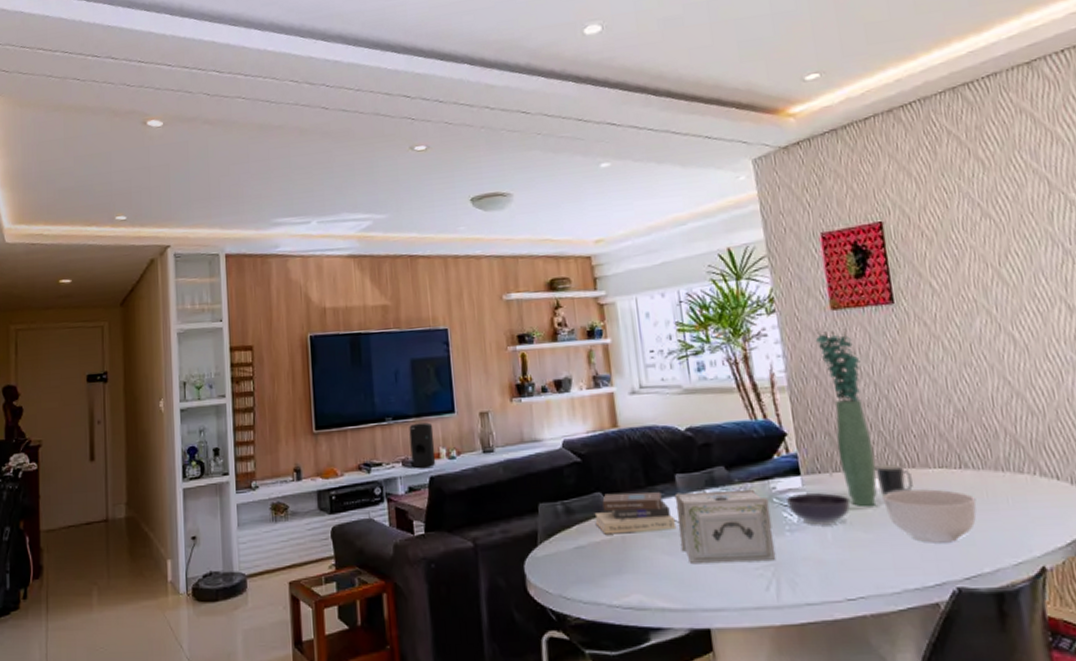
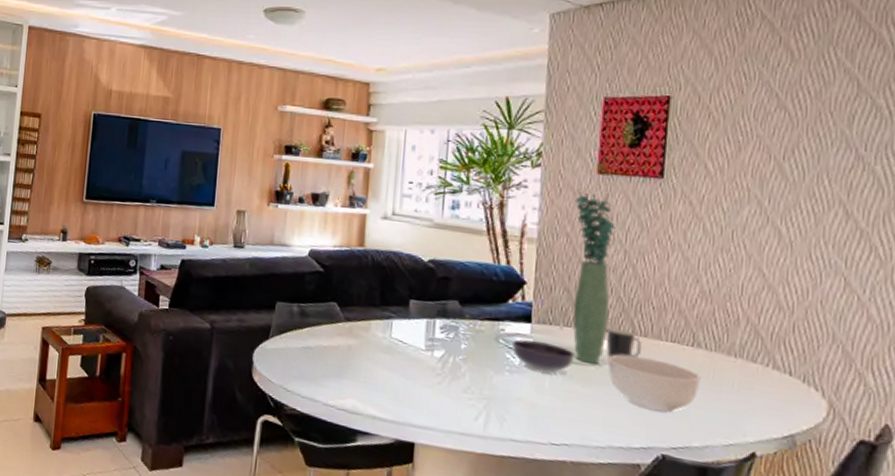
speaker: present [409,422,436,469] -> none [167,209,192,252]
books: present [594,492,677,535] -> none [326,304,402,349]
decorative box: present [674,489,776,565] -> none [401,316,495,396]

